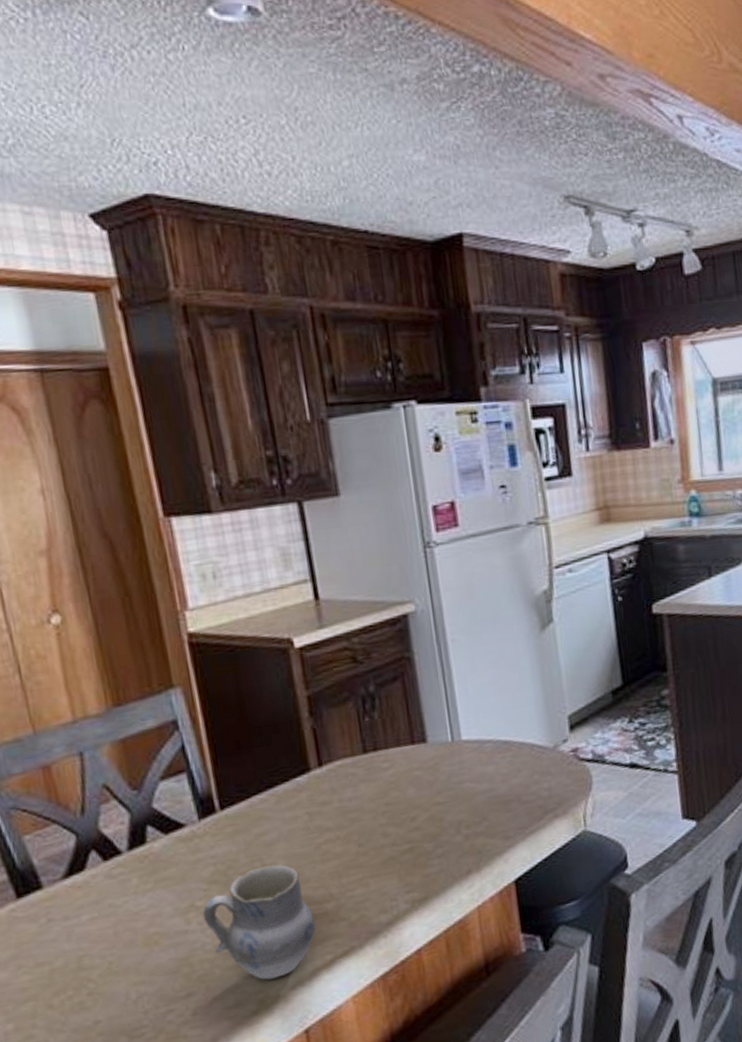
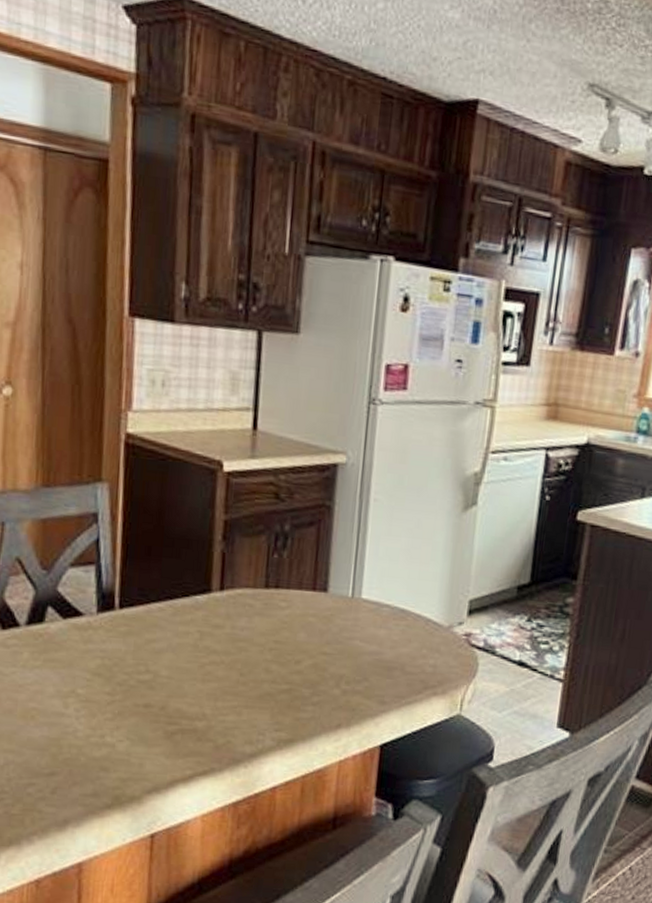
cup: present [202,864,316,980] -> none [81,671,183,779]

